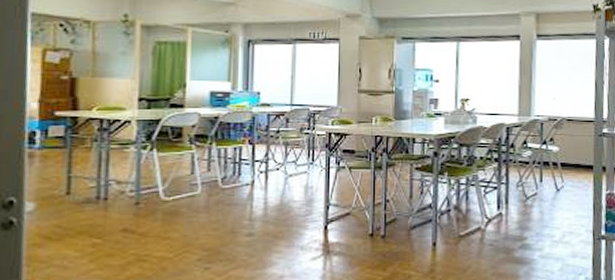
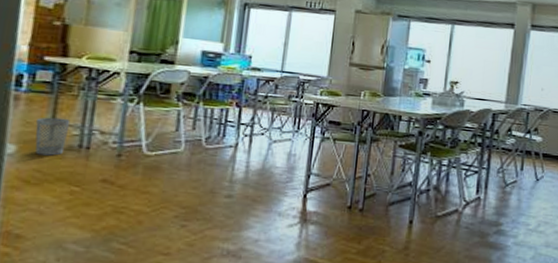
wastebasket: none [52,171,86,210] -> present [35,117,71,156]

